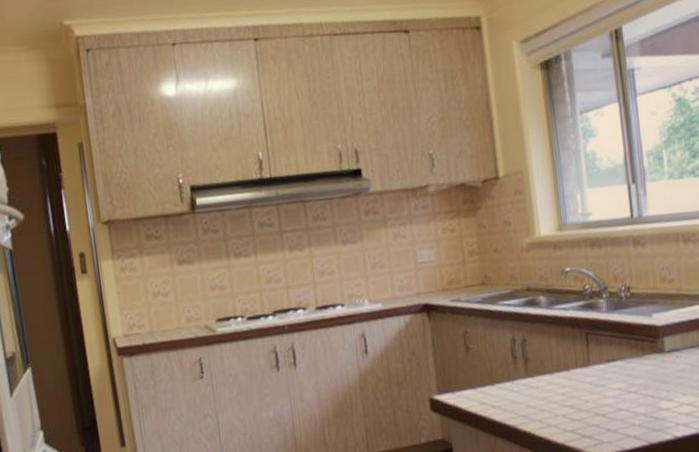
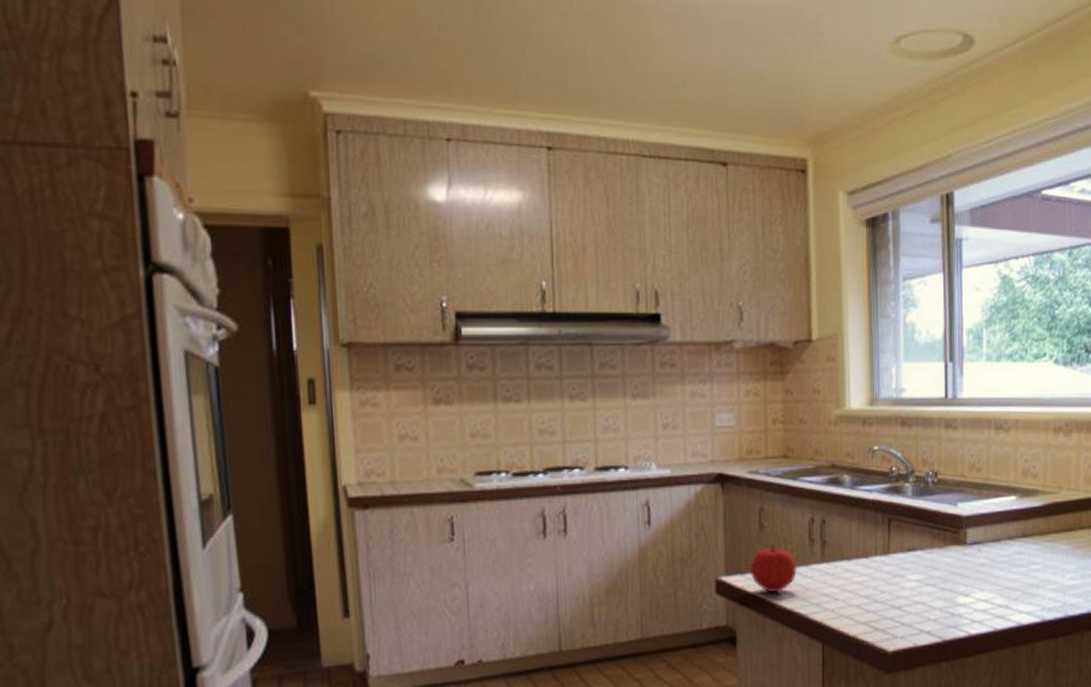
fruit: none [460,364,503,408] -> present [751,544,797,593]

